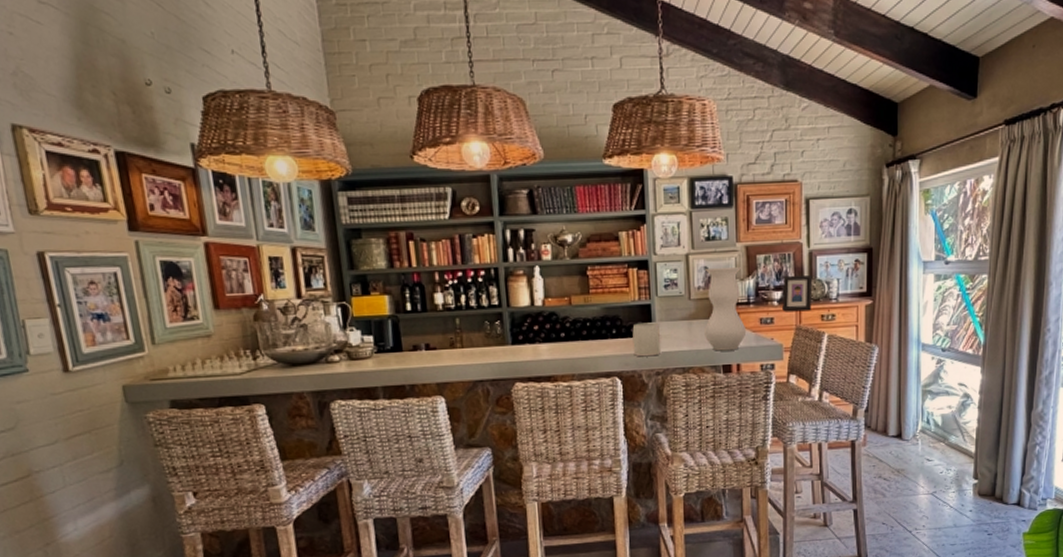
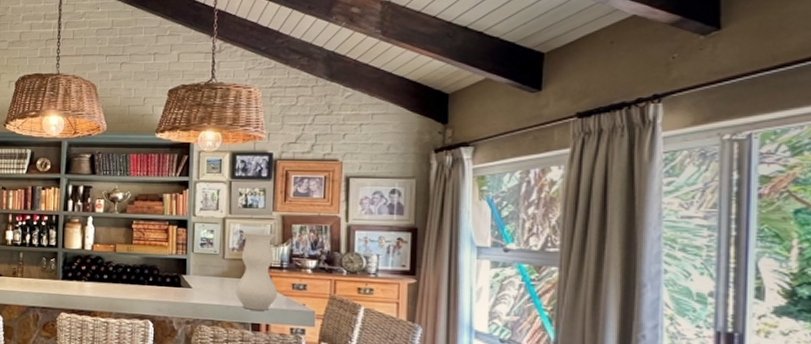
mug: present [632,322,661,357] -> none [166,274,194,306]
picture frame: present [782,275,813,312] -> none [316,246,350,283]

